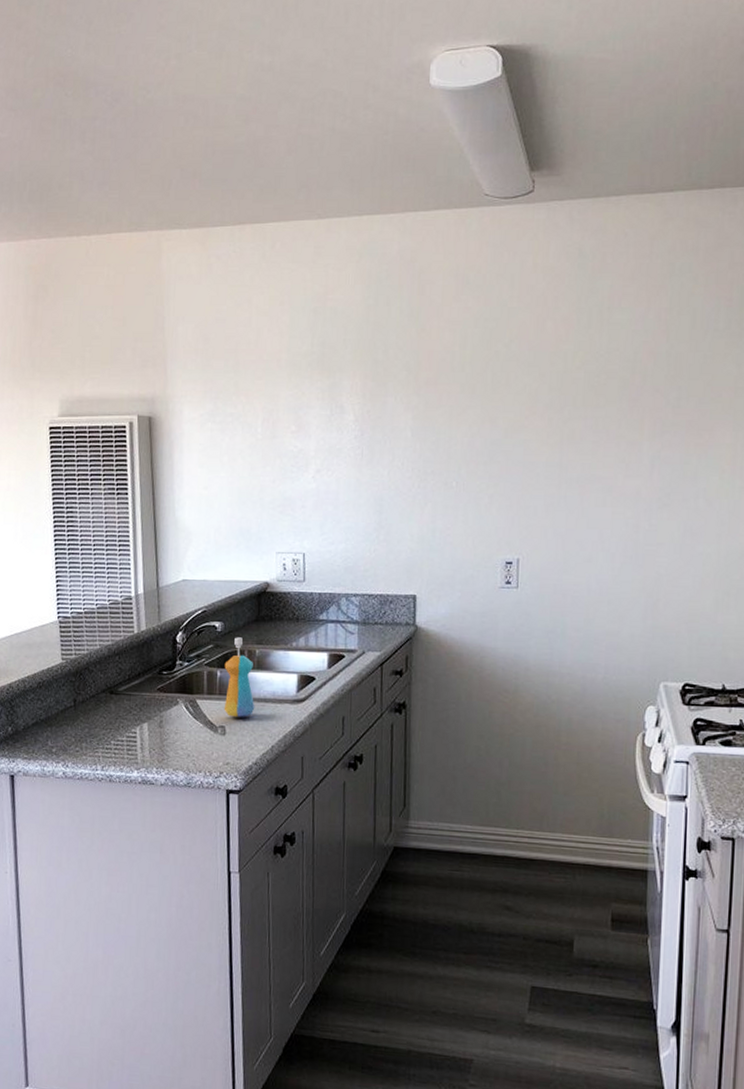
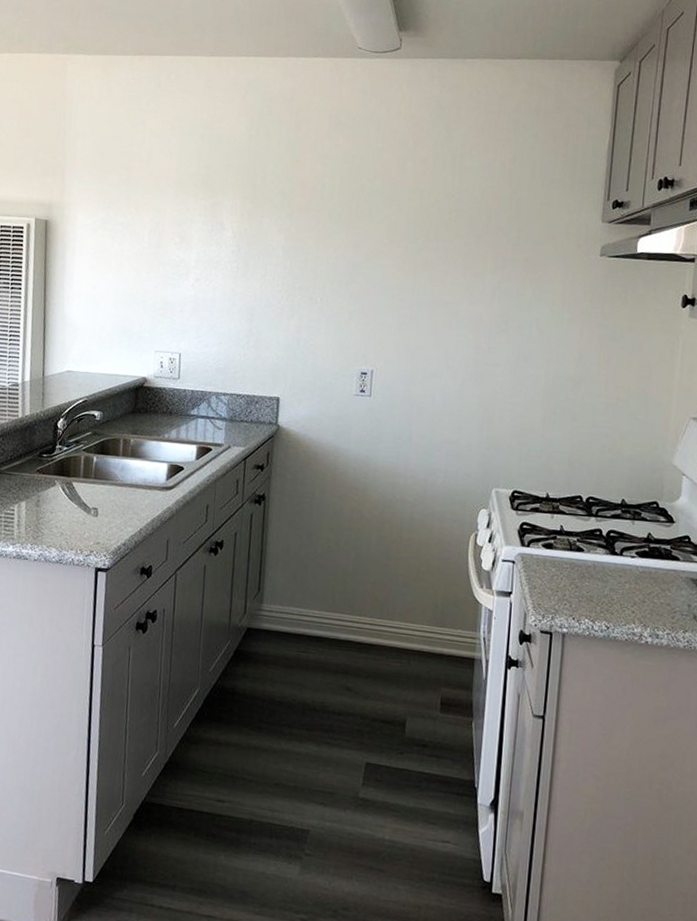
soap dispenser: present [224,637,255,717] -> none [97,426,128,501]

